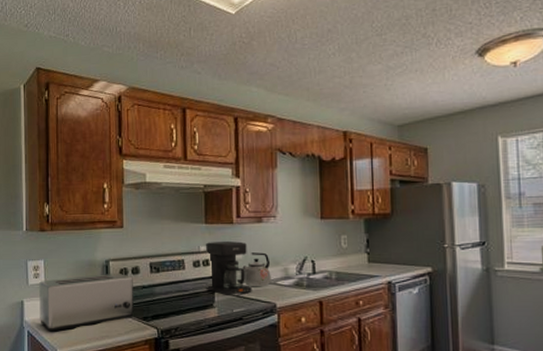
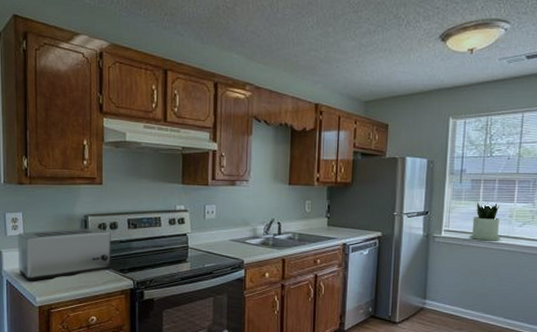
coffee maker: present [205,240,252,295] -> none [179,201,223,252]
kettle: present [242,252,271,287] -> none [215,213,241,245]

